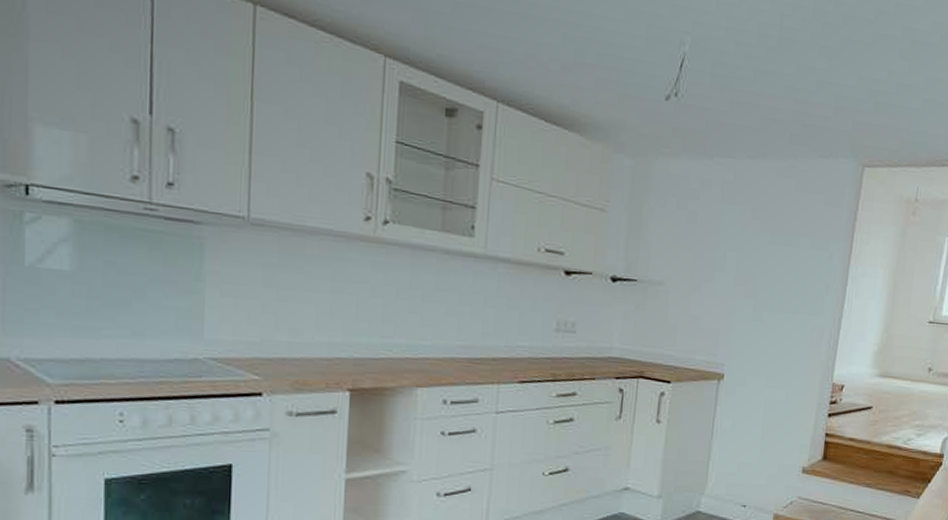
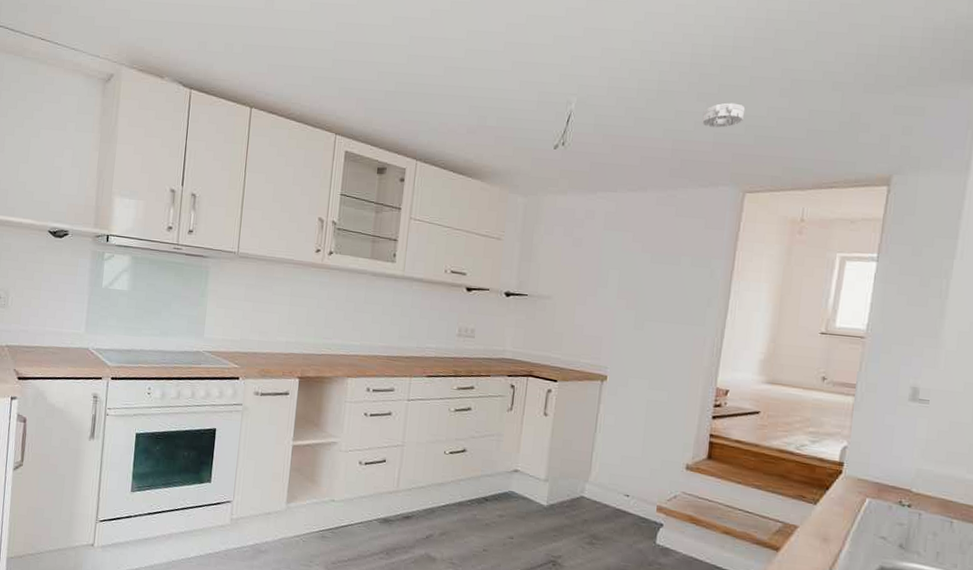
smoke detector: none [824,60,867,90] -> present [702,102,746,128]

